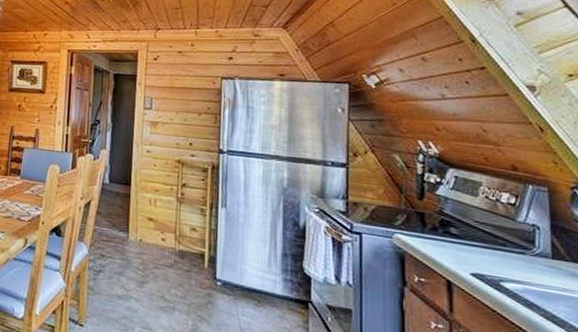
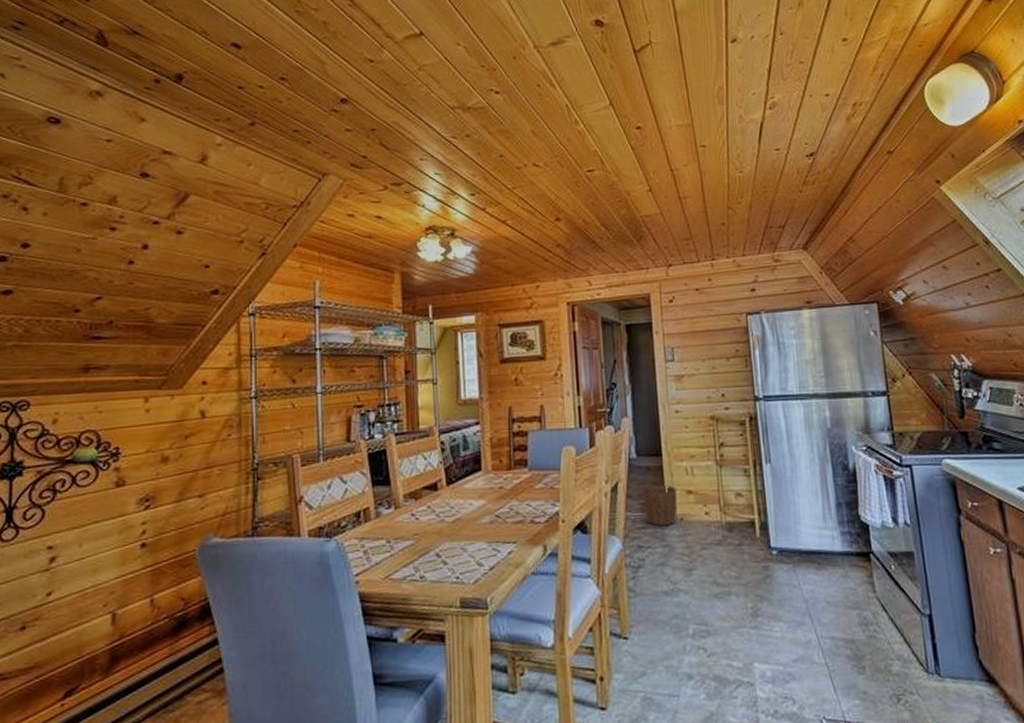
waste basket: none [110,208,140,244] -> present [642,485,677,527]

